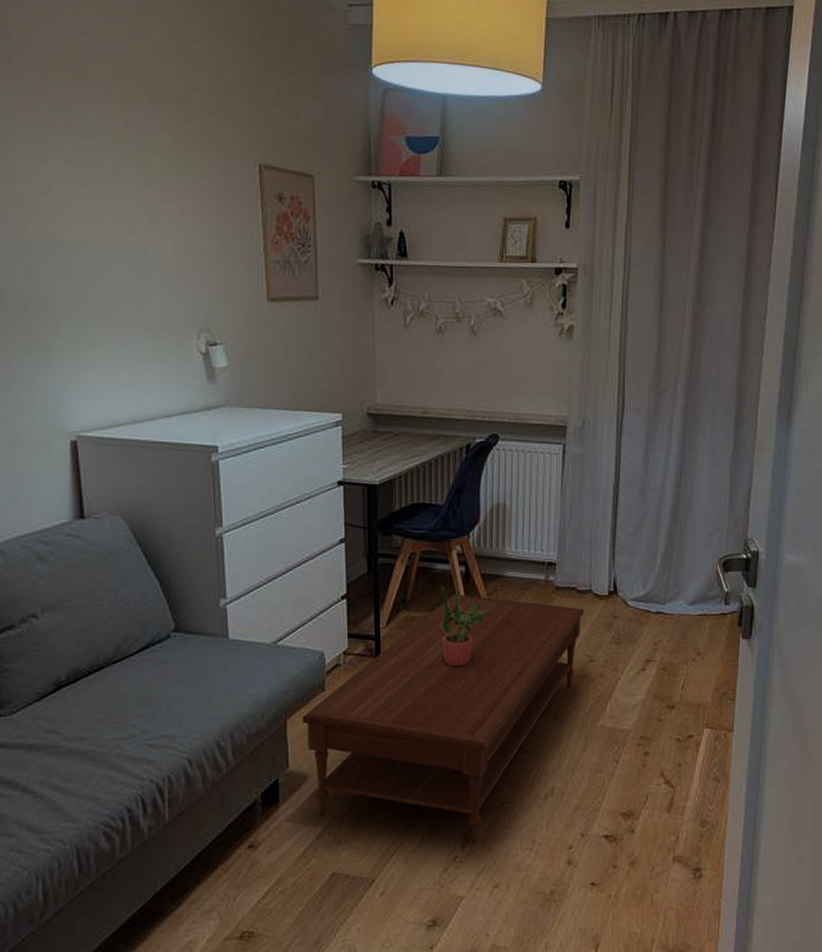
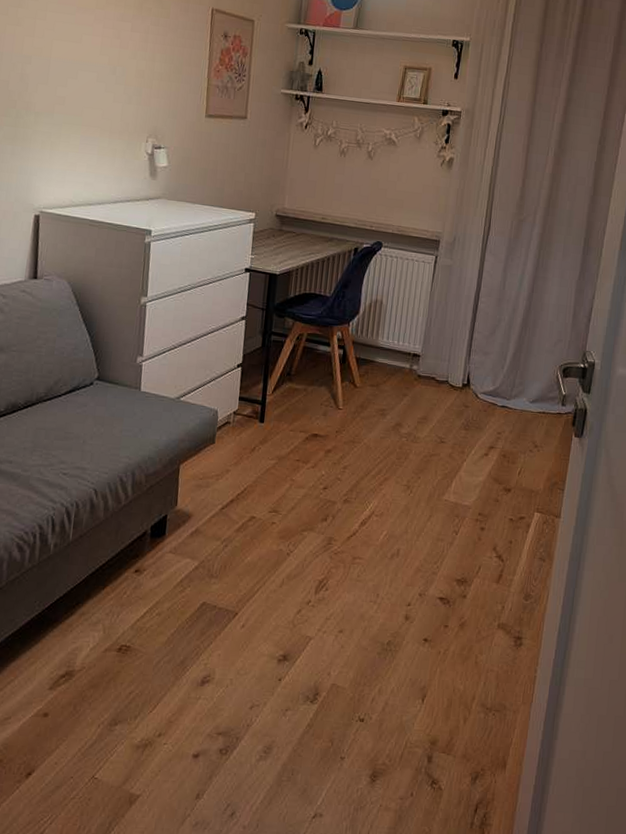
coffee table: present [302,594,584,844] -> none [193,372,440,592]
potted plant: present [441,586,487,667] -> none [317,365,358,435]

